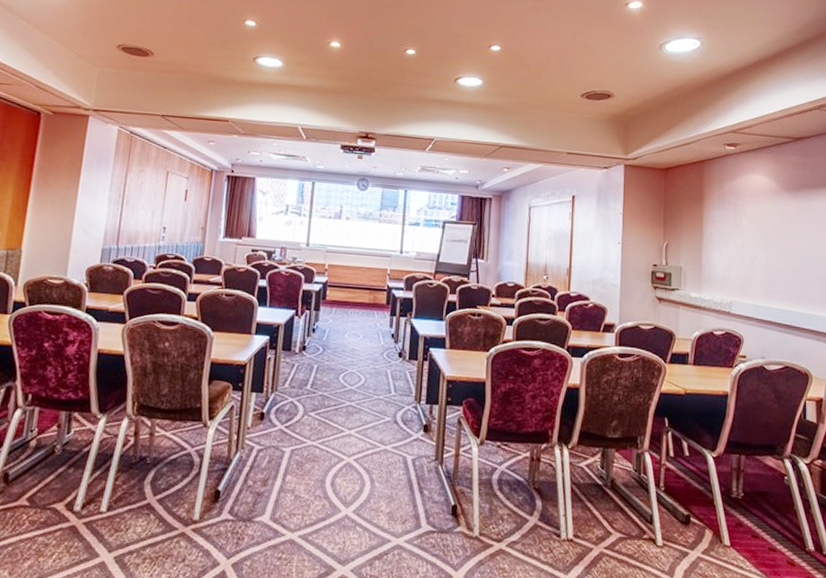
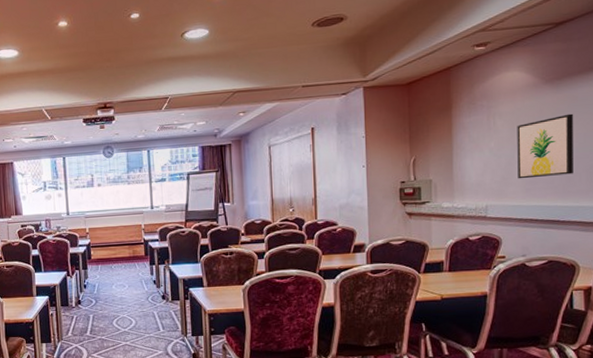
wall art: none [759,223,809,282] -> present [517,113,574,179]

